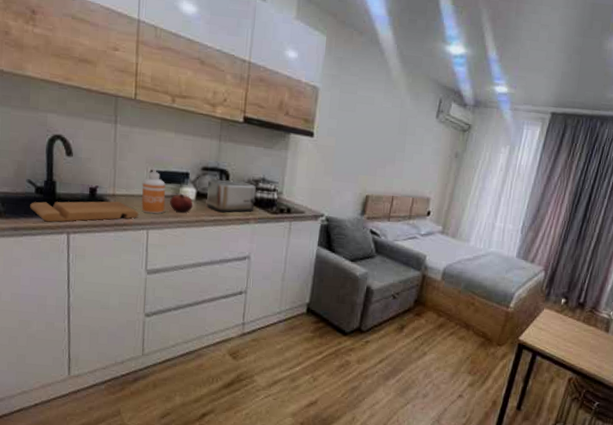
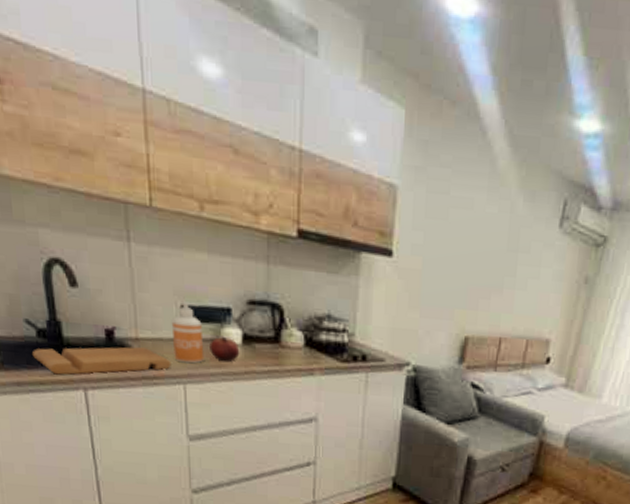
toaster: present [207,179,257,213] -> none [257,317,321,362]

